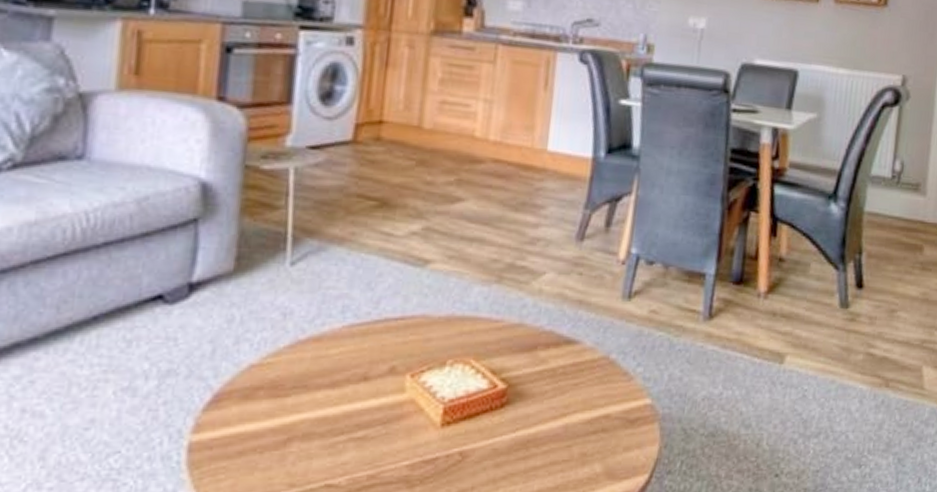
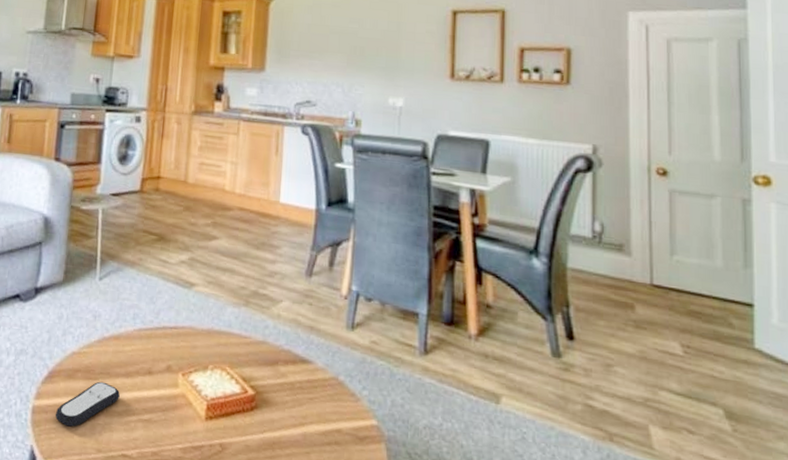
remote control: none [224,398,322,462] -> present [55,381,120,427]

